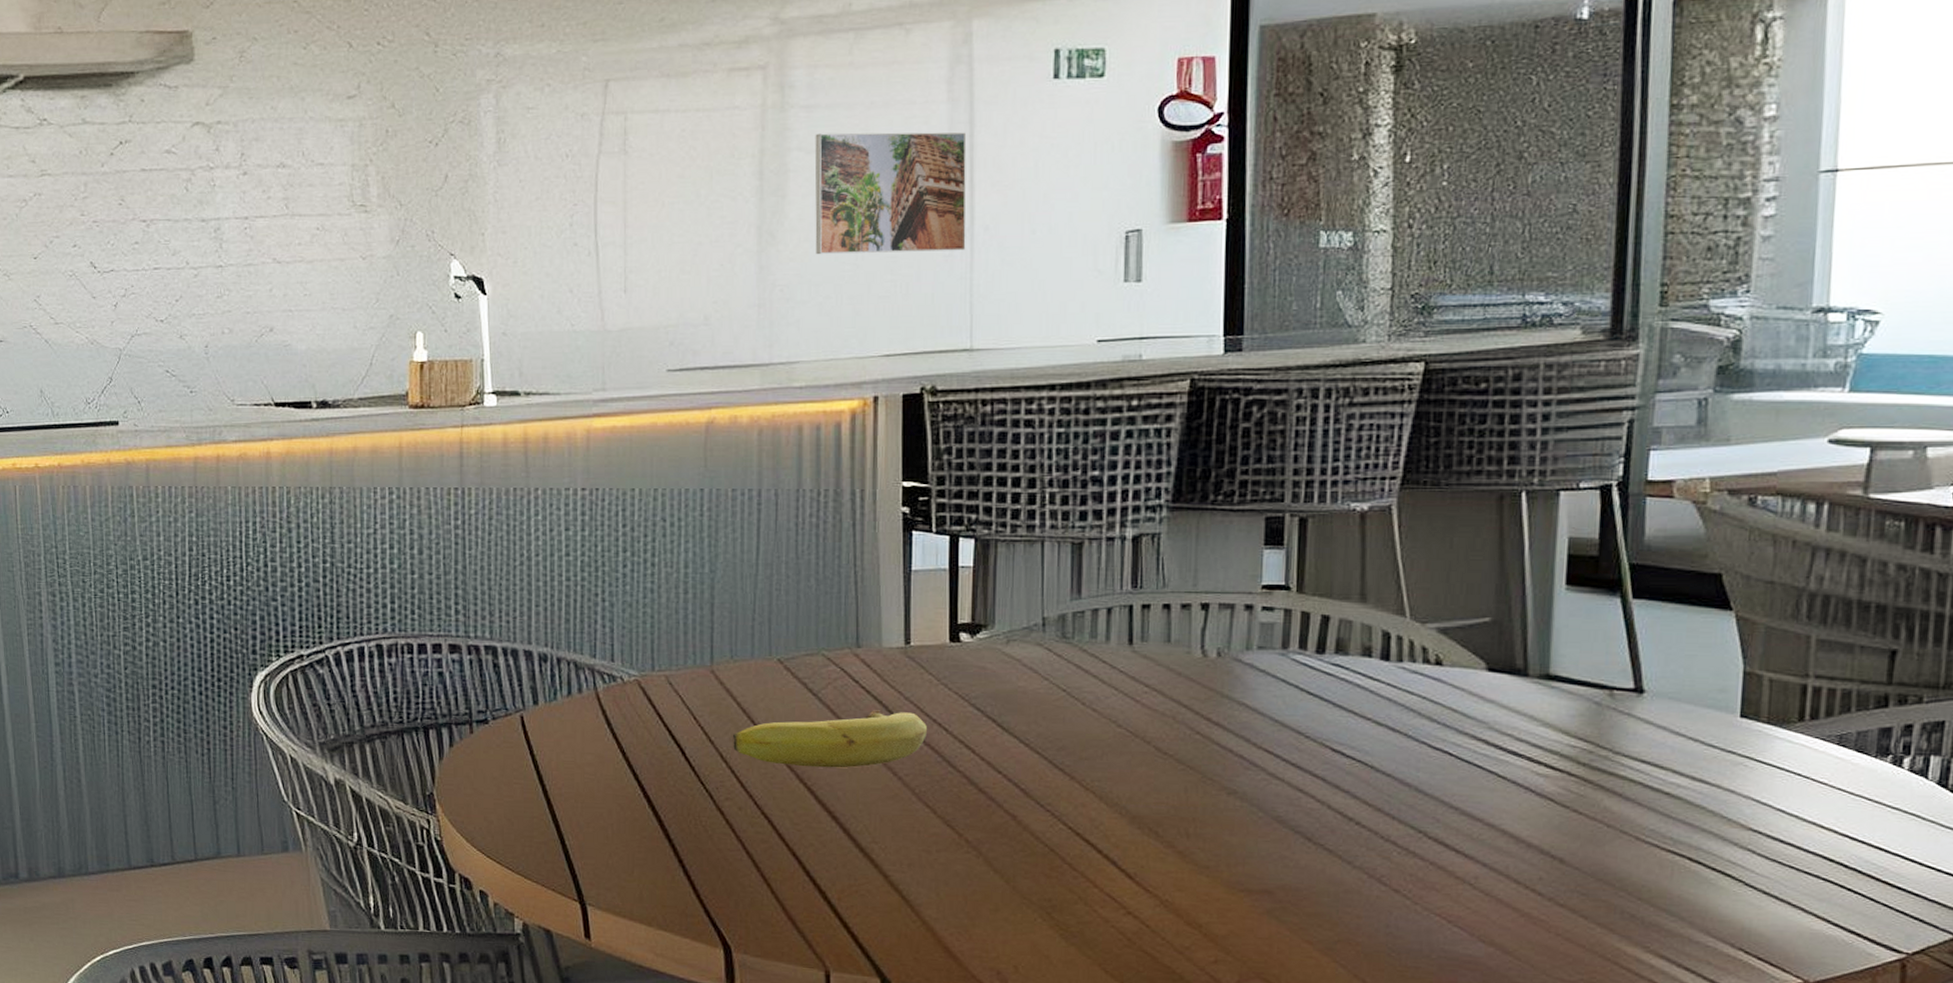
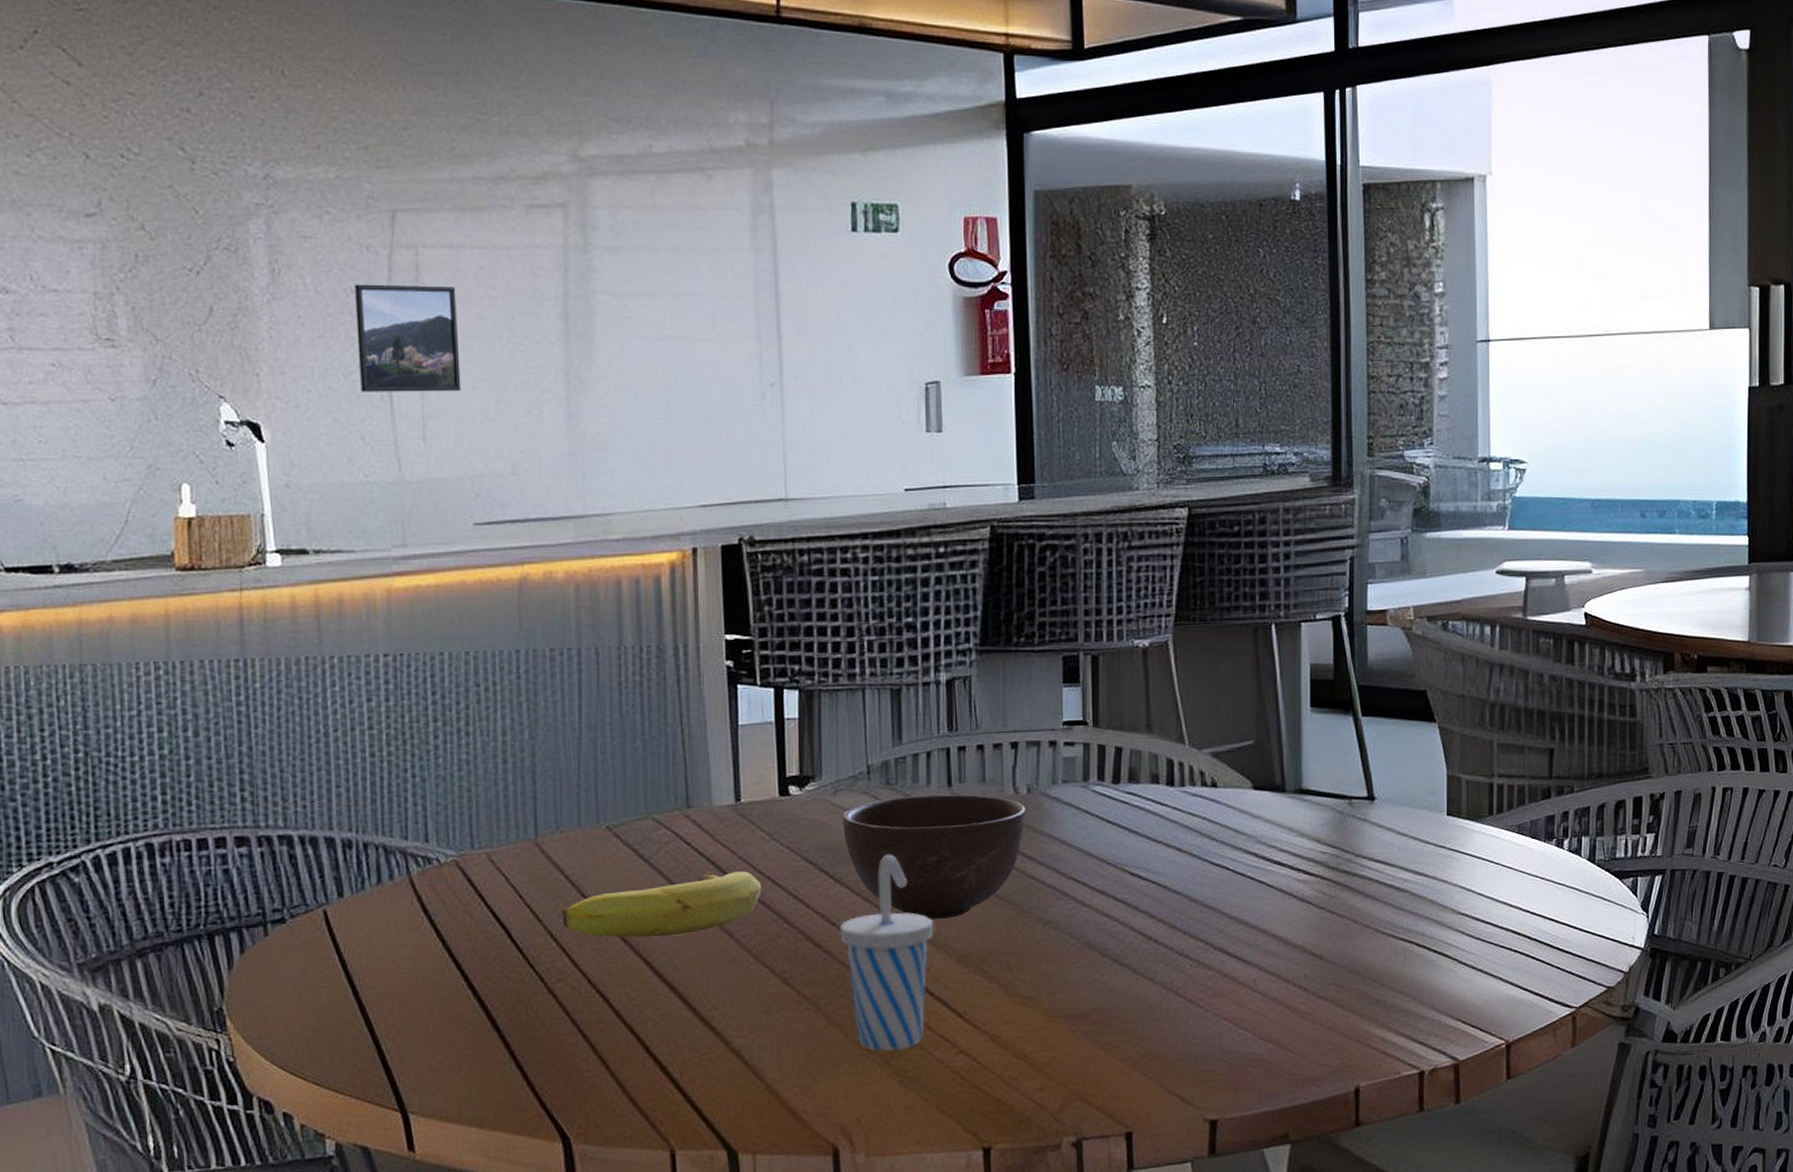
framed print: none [569,148,661,249] -> present [355,284,461,392]
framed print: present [814,132,967,254] -> none [620,277,776,401]
cup: none [1005,709,1104,904] -> present [840,855,932,1051]
bowl: none [1014,652,1214,778] -> present [843,794,1026,919]

